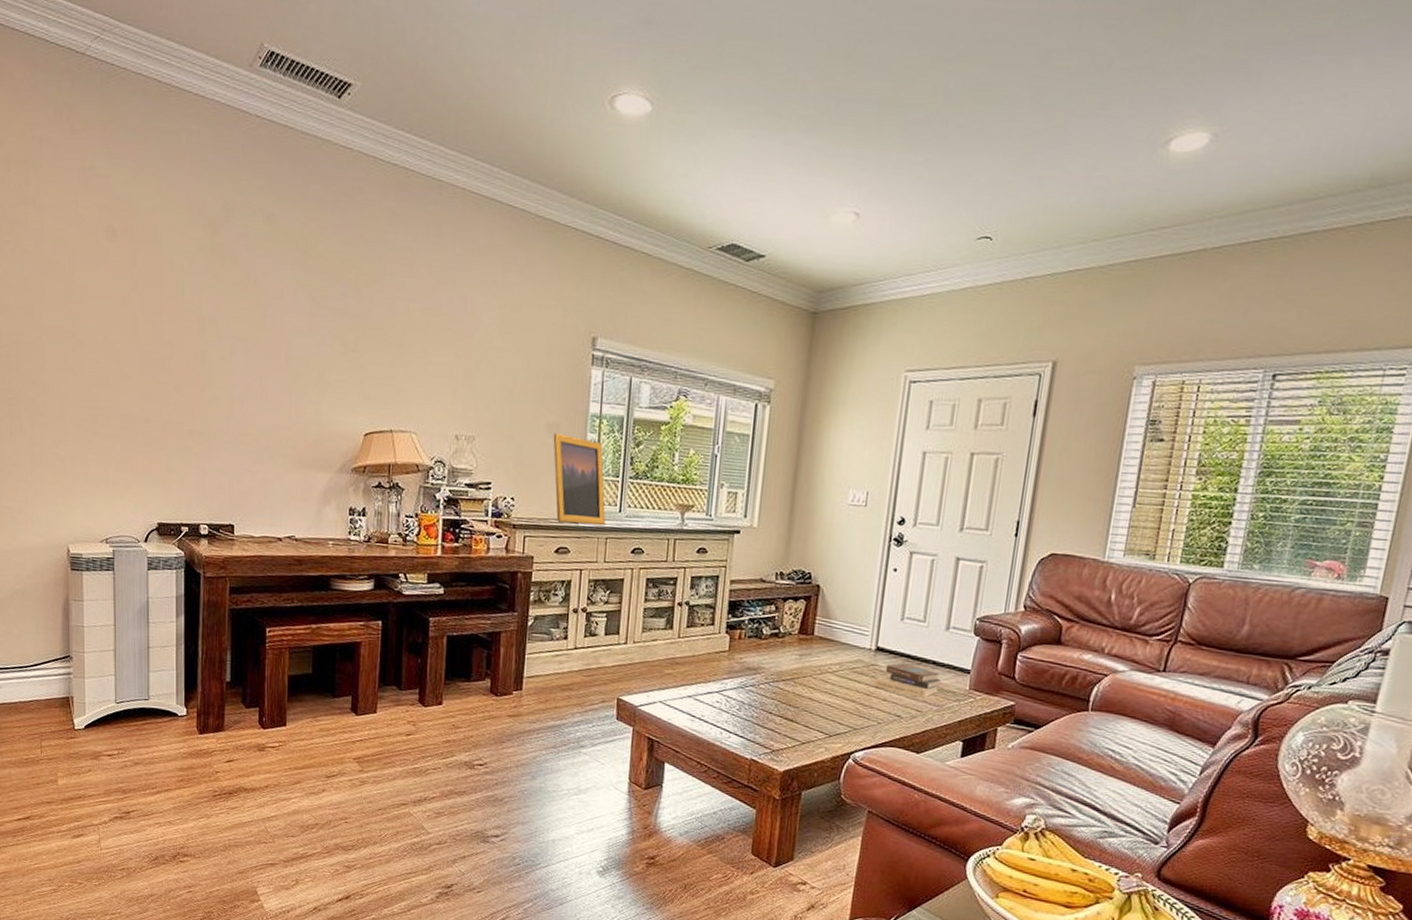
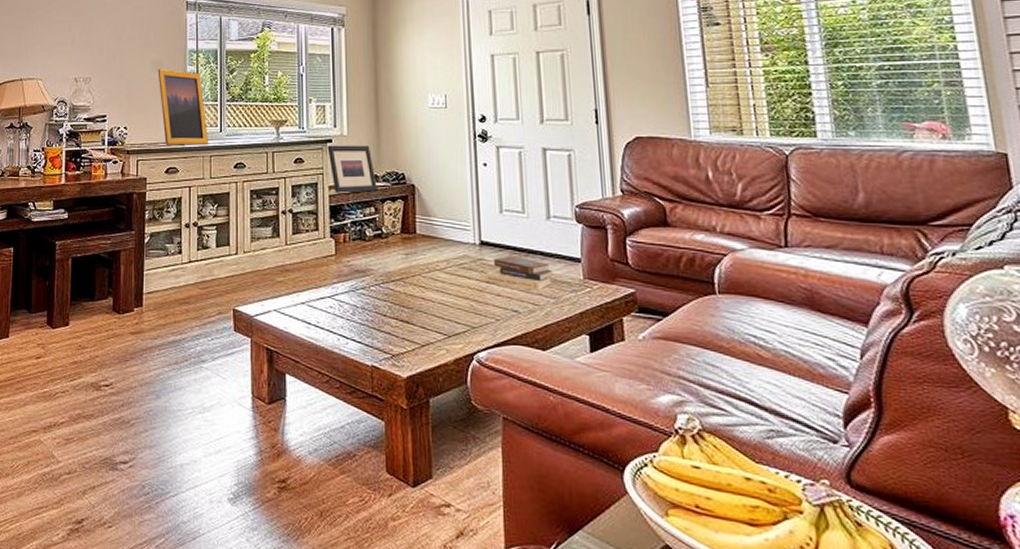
picture frame: none [734,536,782,590] -> present [327,145,377,193]

